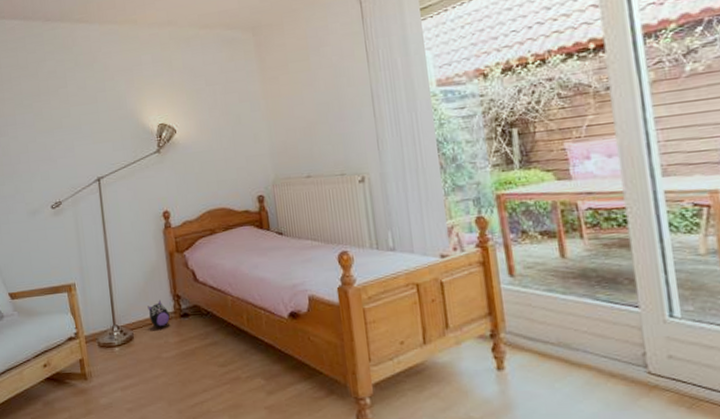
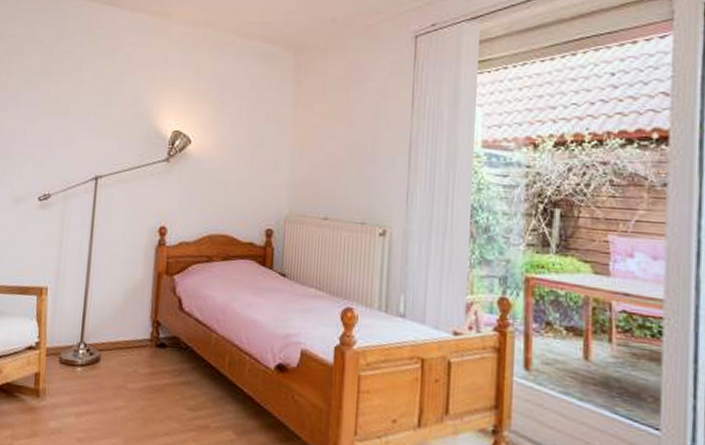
plush toy: present [147,300,170,328] -> none [122,323,145,355]

